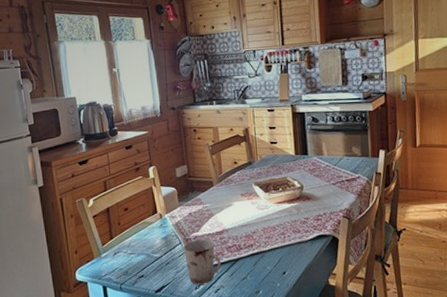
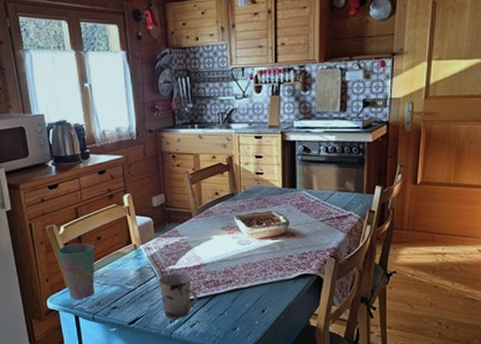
cup: none [87,214,123,270] -> present [58,243,95,299]

